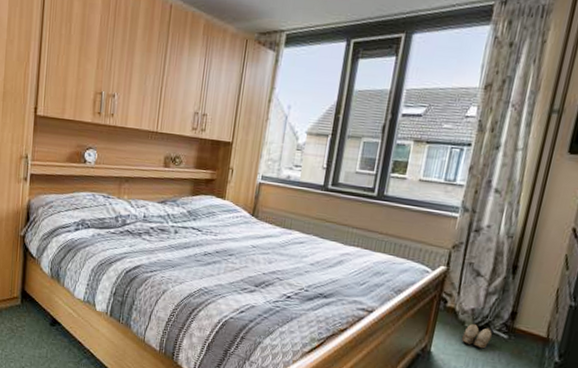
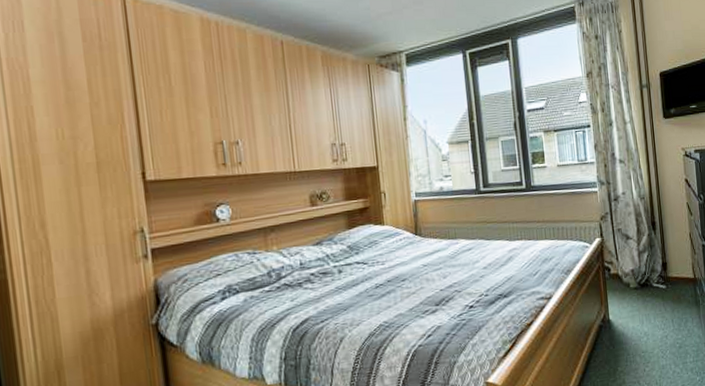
slippers: present [462,323,492,349] -> none [631,282,654,304]

